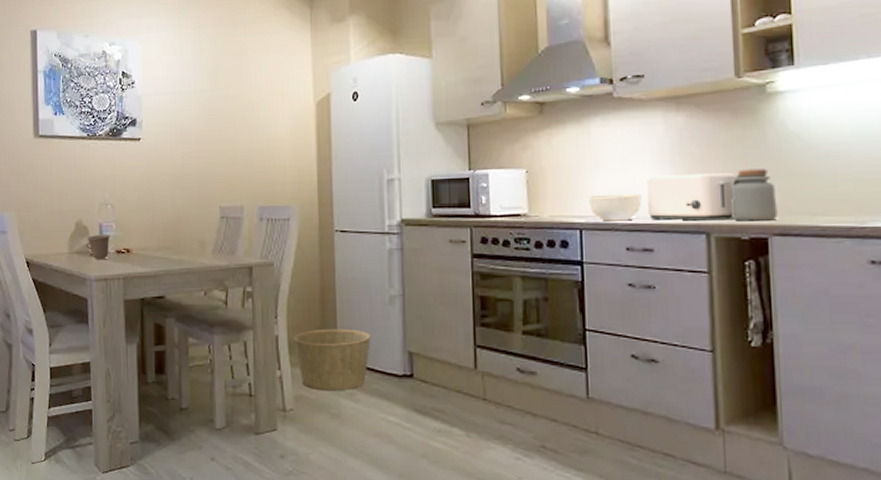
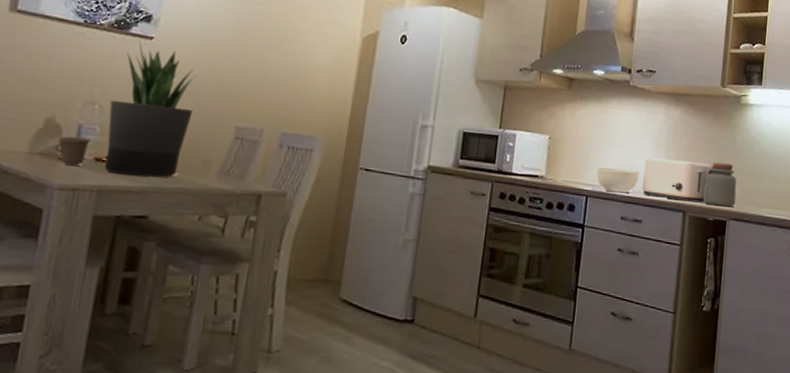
planter: none [119,142,183,262] -> present [104,39,196,178]
basket: present [293,328,371,391] -> none [293,267,378,333]

